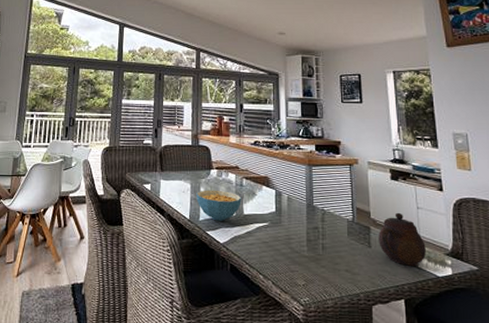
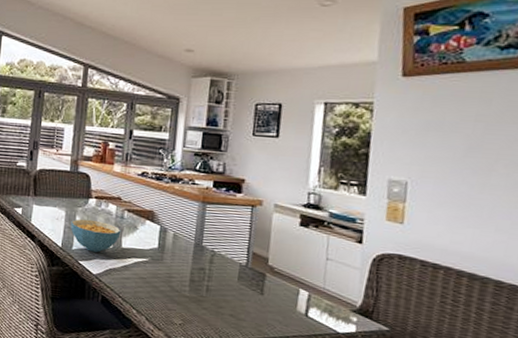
teapot: present [379,212,426,266] -> none [273,261,330,319]

